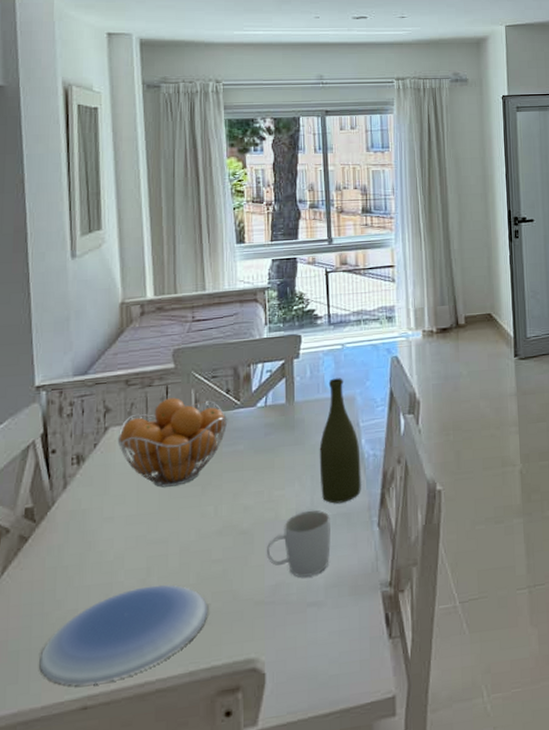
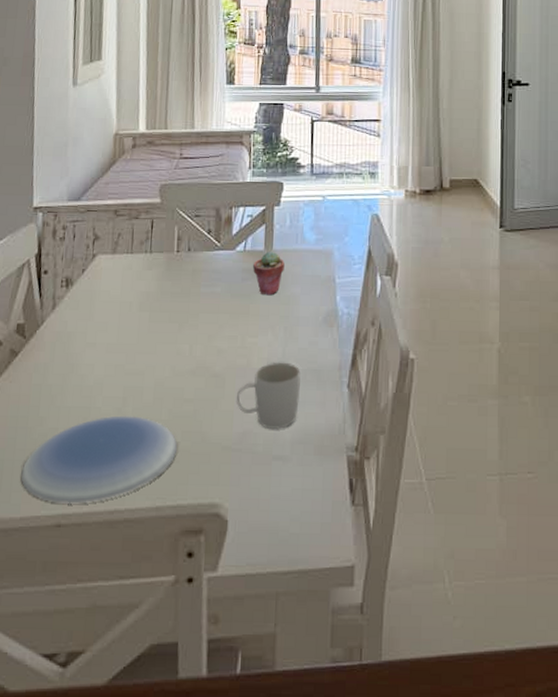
fruit basket: present [117,397,228,488] -> none [103,232,208,320]
potted succulent: none [274,403,307,447] -> present [252,251,285,296]
bottle: present [319,378,361,504] -> none [293,230,335,359]

